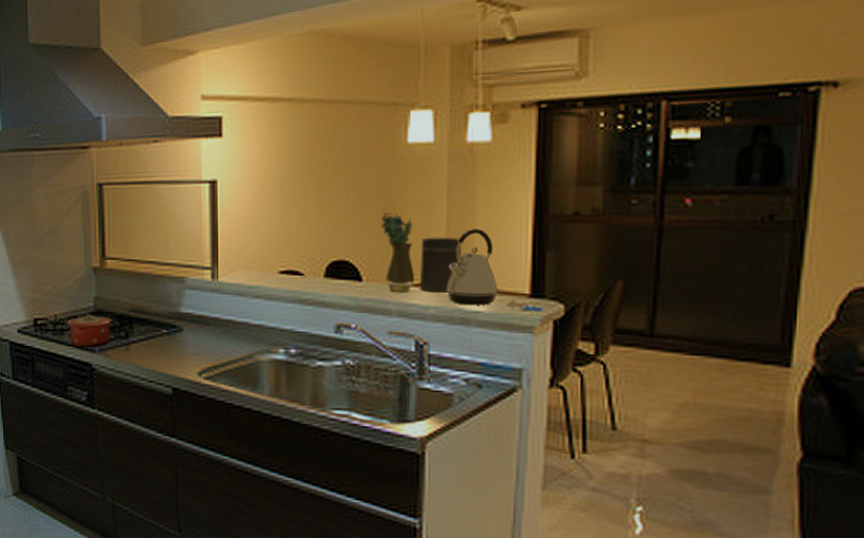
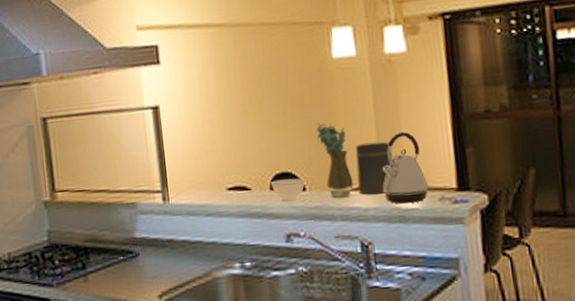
casserole: present [67,315,112,348] -> none [21,249,68,284]
bowl: none [325,267,363,292] -> present [270,178,306,202]

